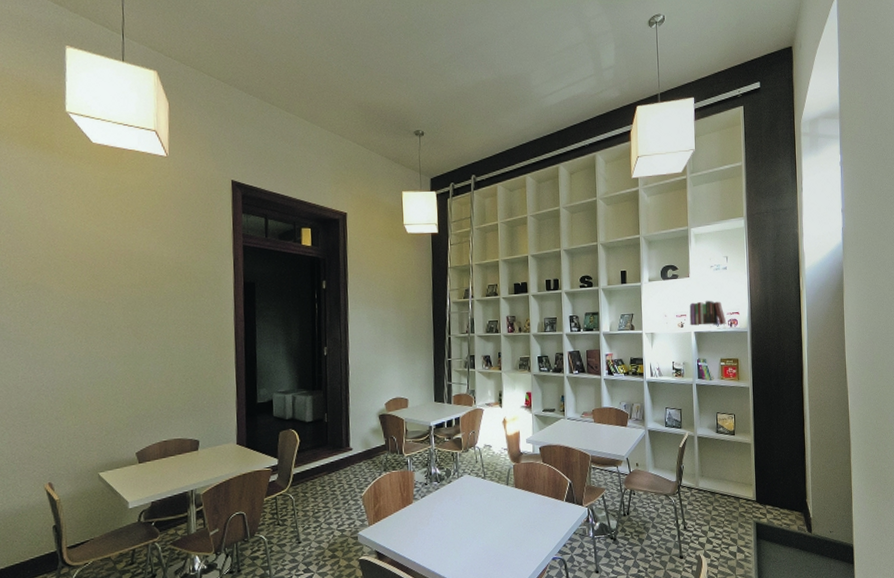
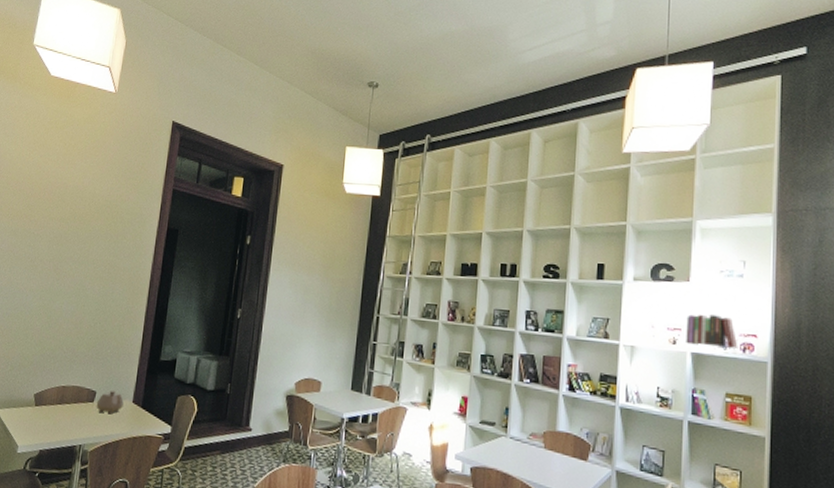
sugar bowl: none [201,437,228,459] -> present [96,391,124,415]

